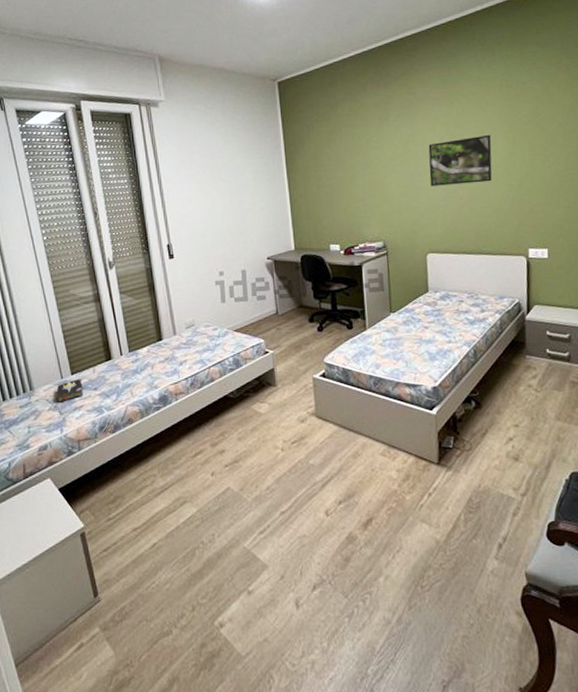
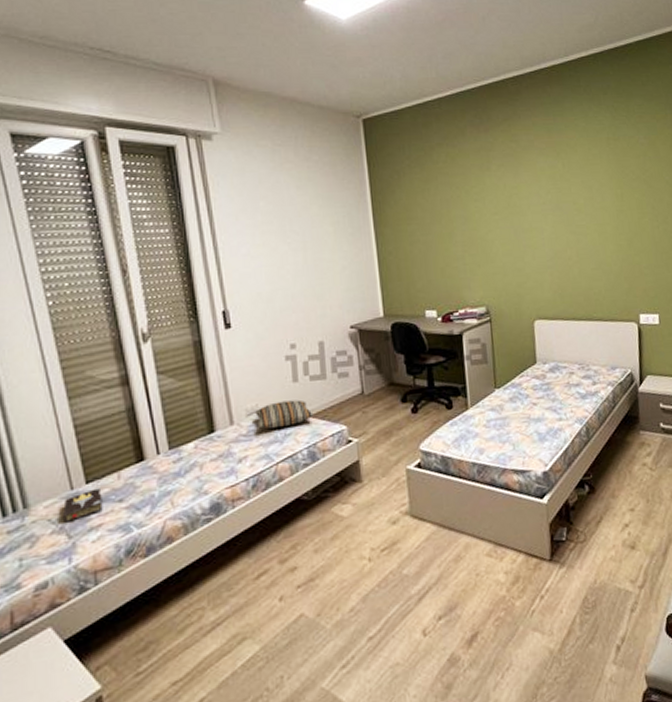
pillow: none [192,317,238,339] -> present [255,399,314,429]
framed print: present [428,134,492,187] -> none [533,189,601,245]

